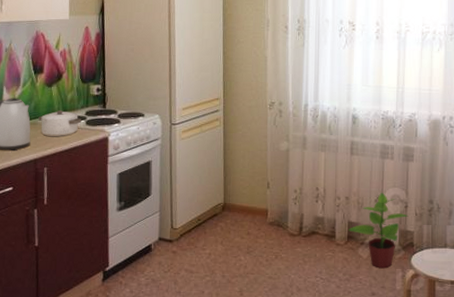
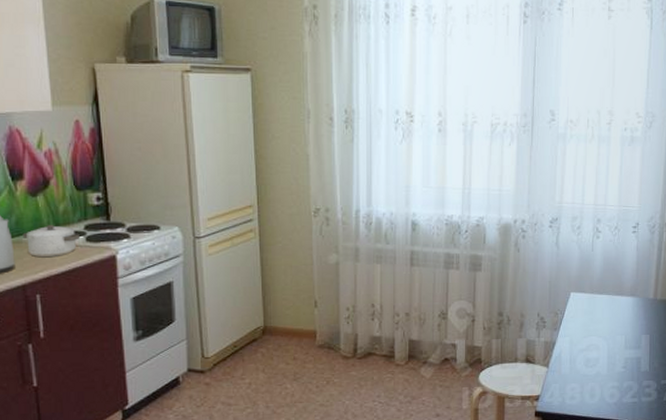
potted plant: present [349,192,408,269] -> none [409,306,476,388]

